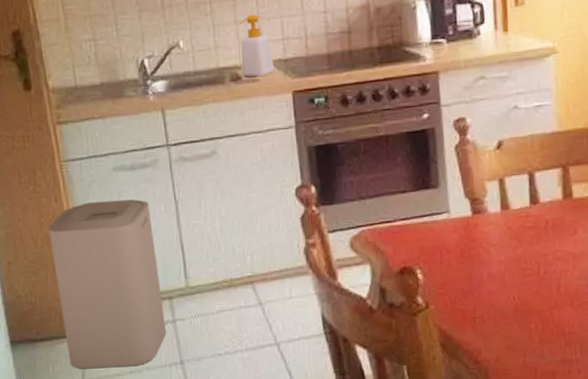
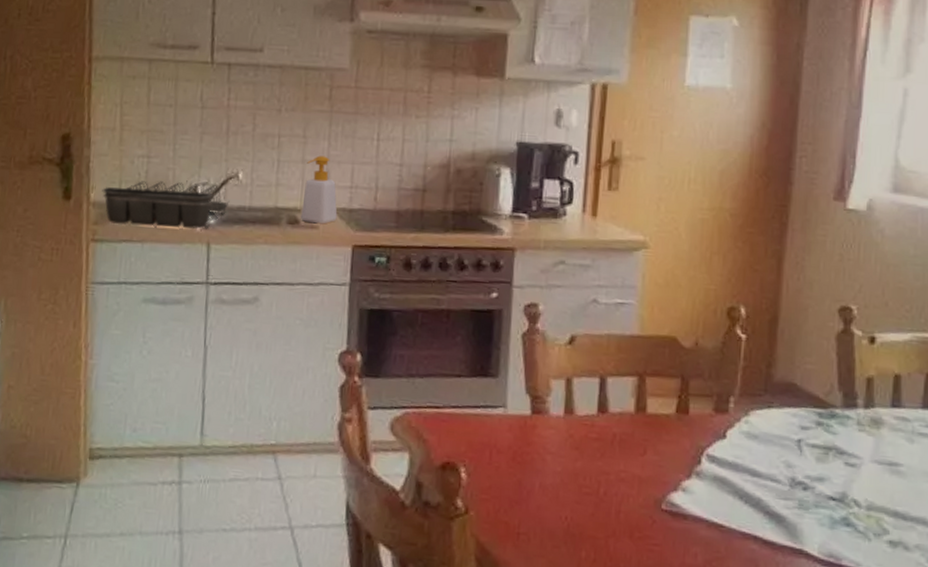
trash can: present [48,199,167,369] -> none [55,333,176,528]
dish rack: none [58,55,176,106] -> present [102,181,230,229]

